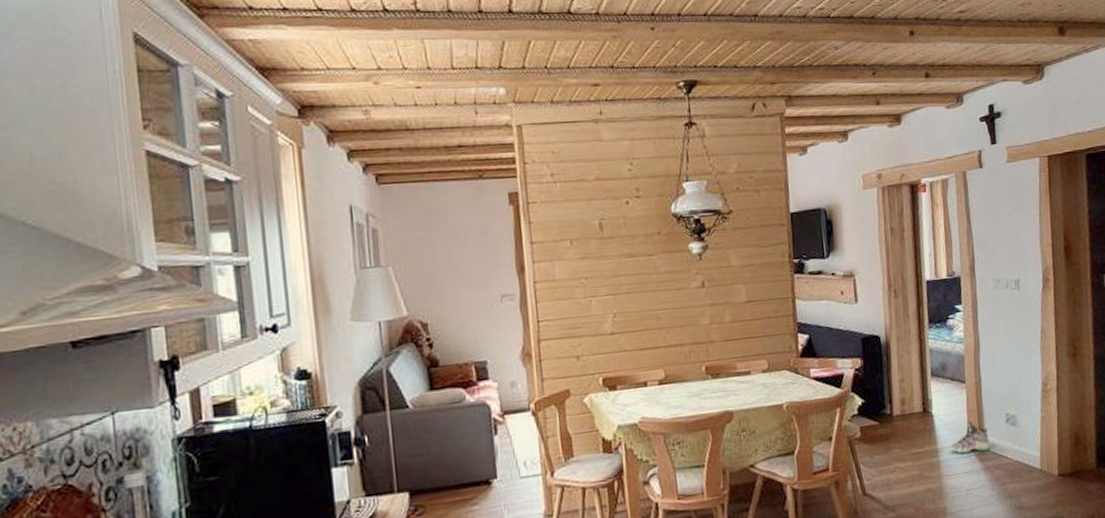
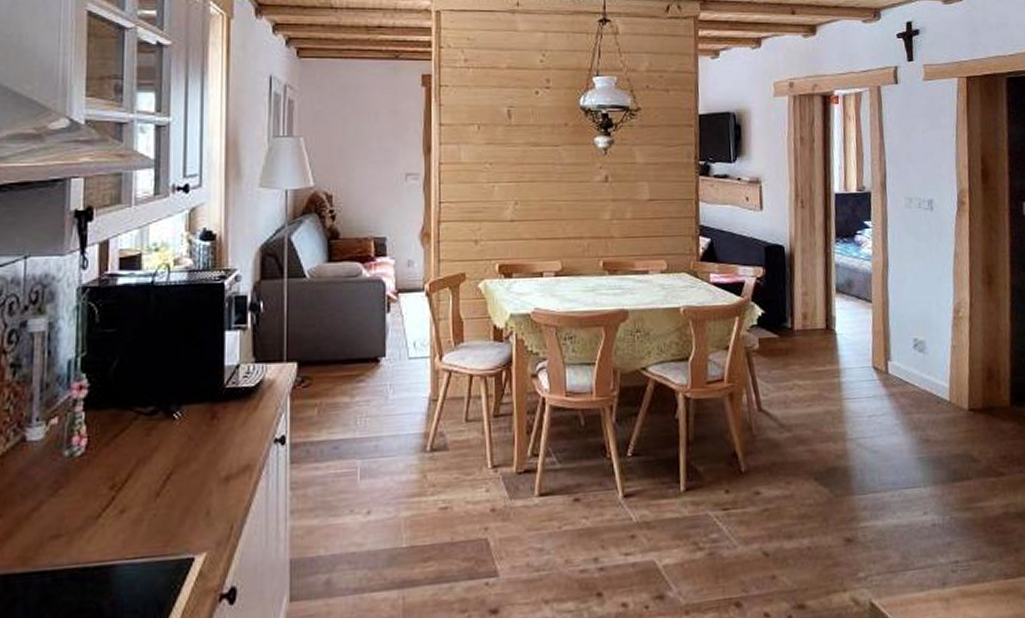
sneaker: present [949,420,990,454] -> none [852,342,896,377]

